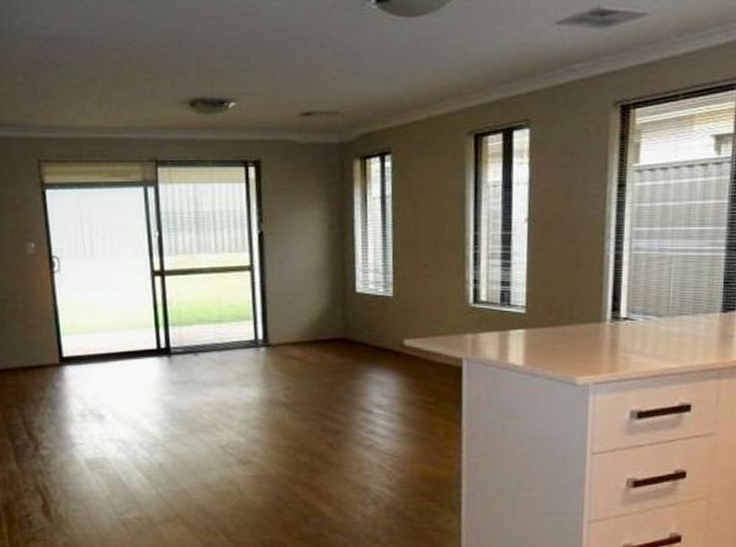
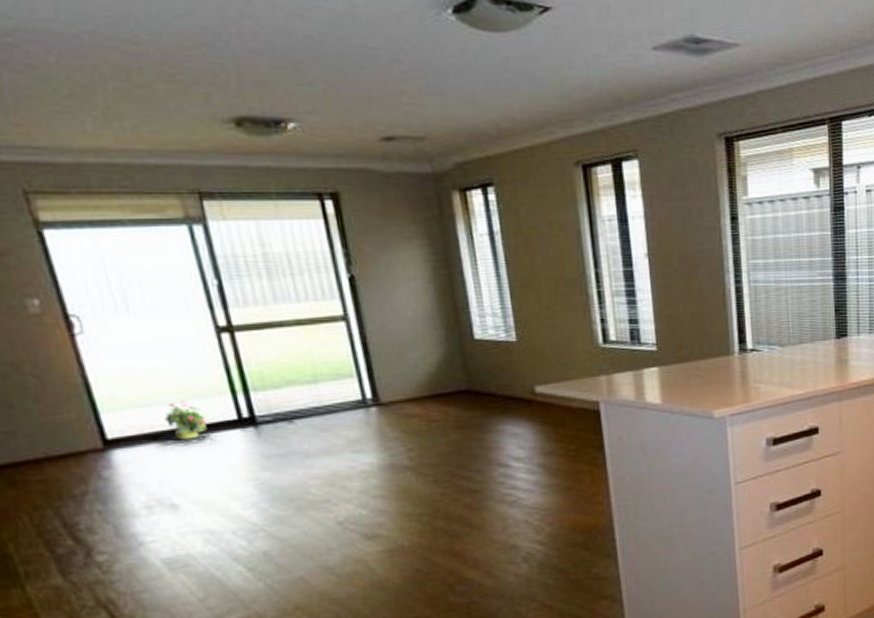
potted plant: none [104,330,137,363] -> present [164,400,211,440]

